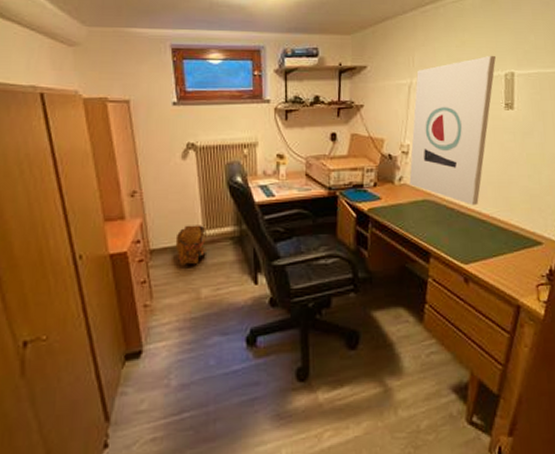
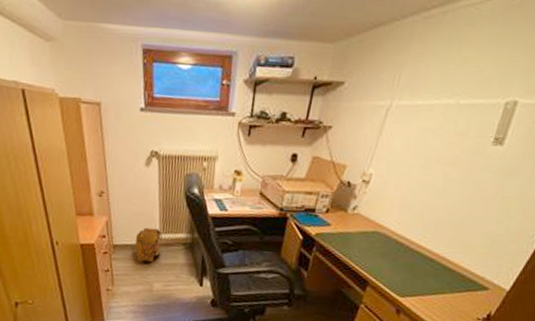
wall art: present [409,55,496,206] -> none [363,77,501,244]

